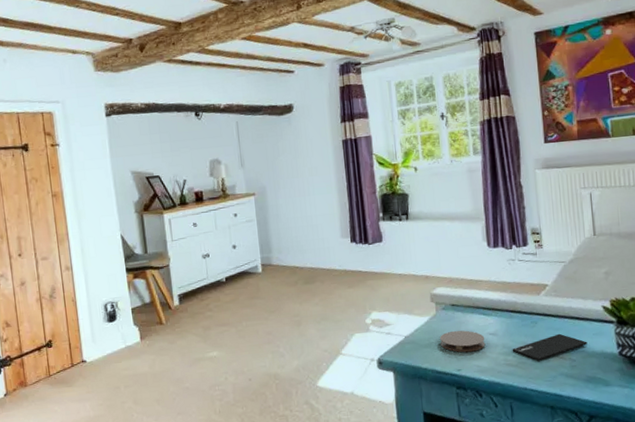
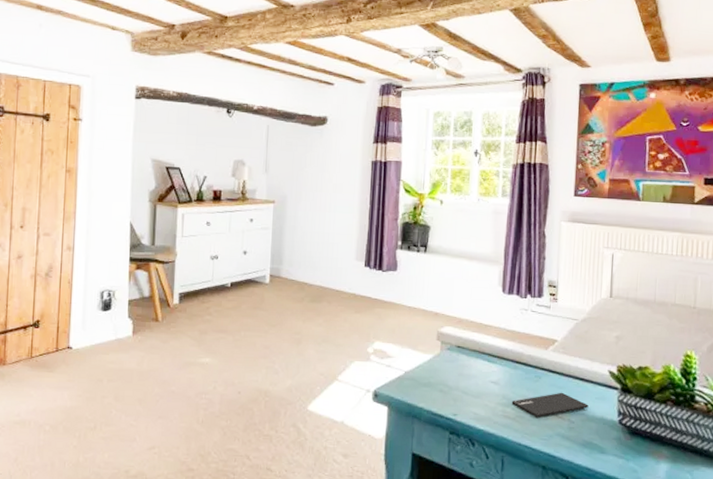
coaster: present [440,330,486,353] -> none [440,373,486,398]

